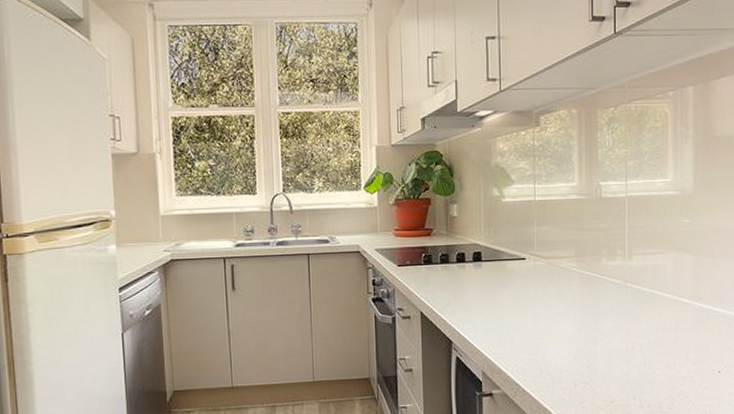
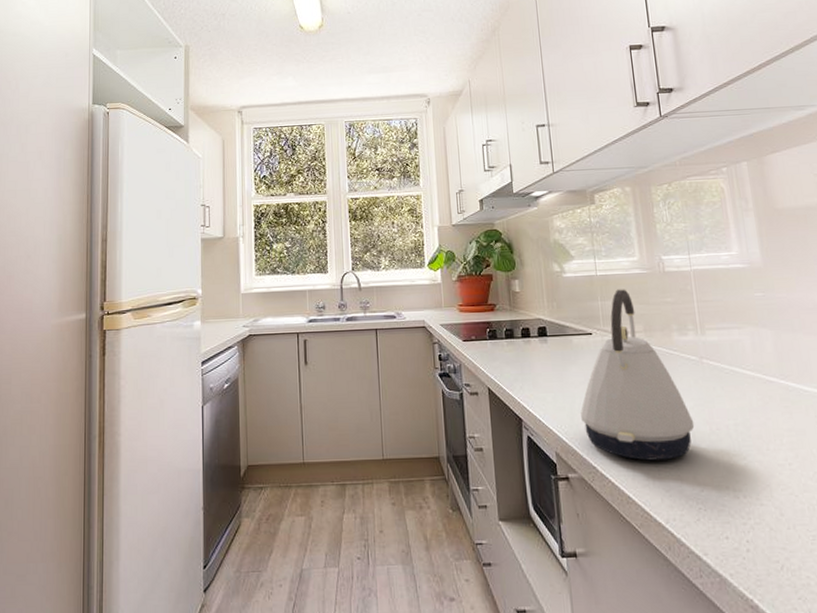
kettle: none [509,214,612,377] -> present [581,289,695,461]

